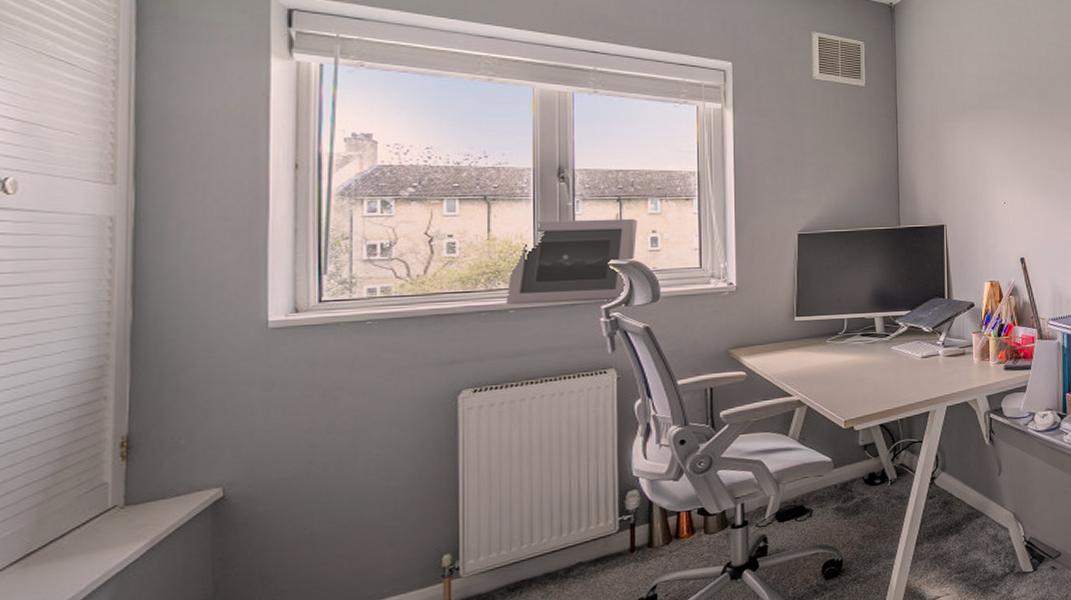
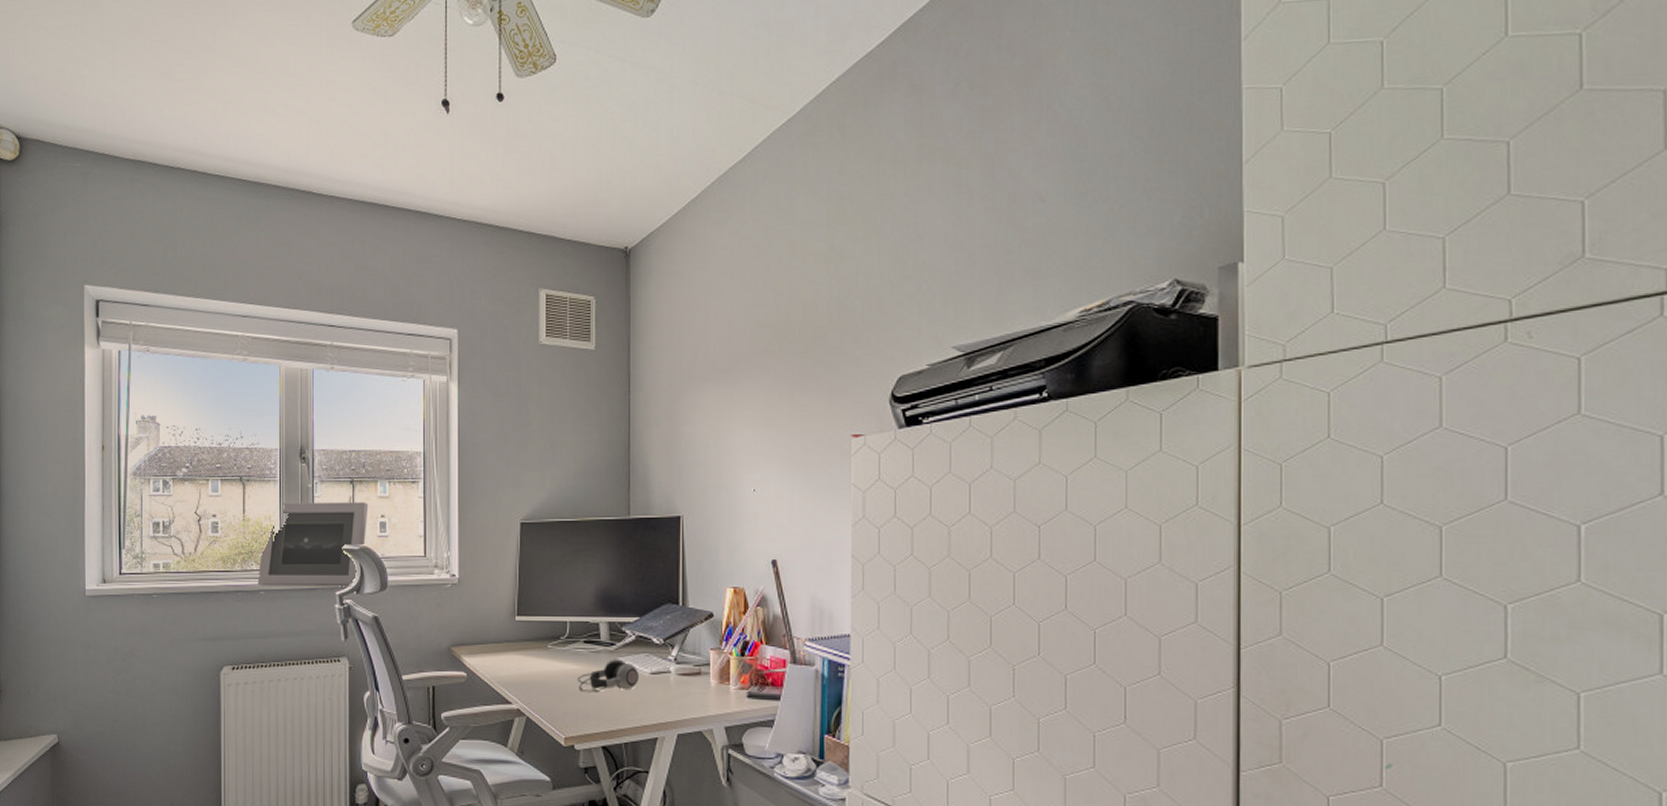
headphones: none [855,347,911,379] -> present [577,659,639,693]

